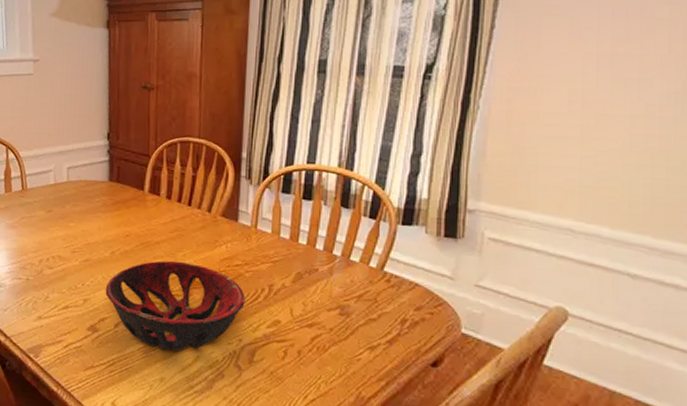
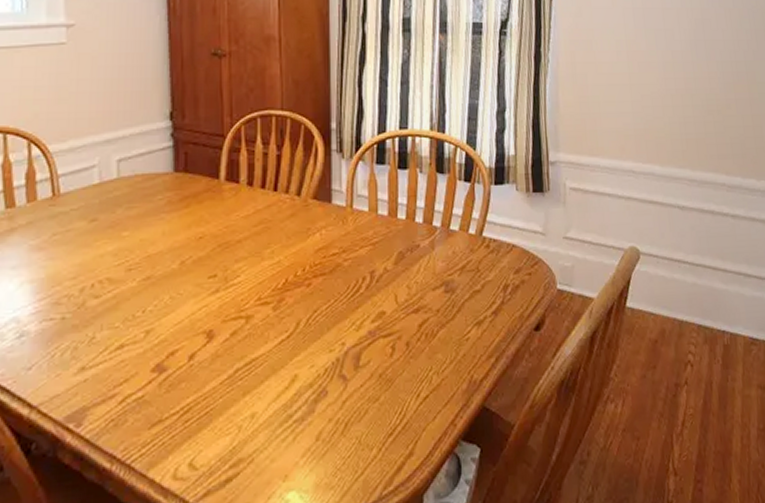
decorative bowl: present [105,260,245,352] -> none [174,260,346,376]

